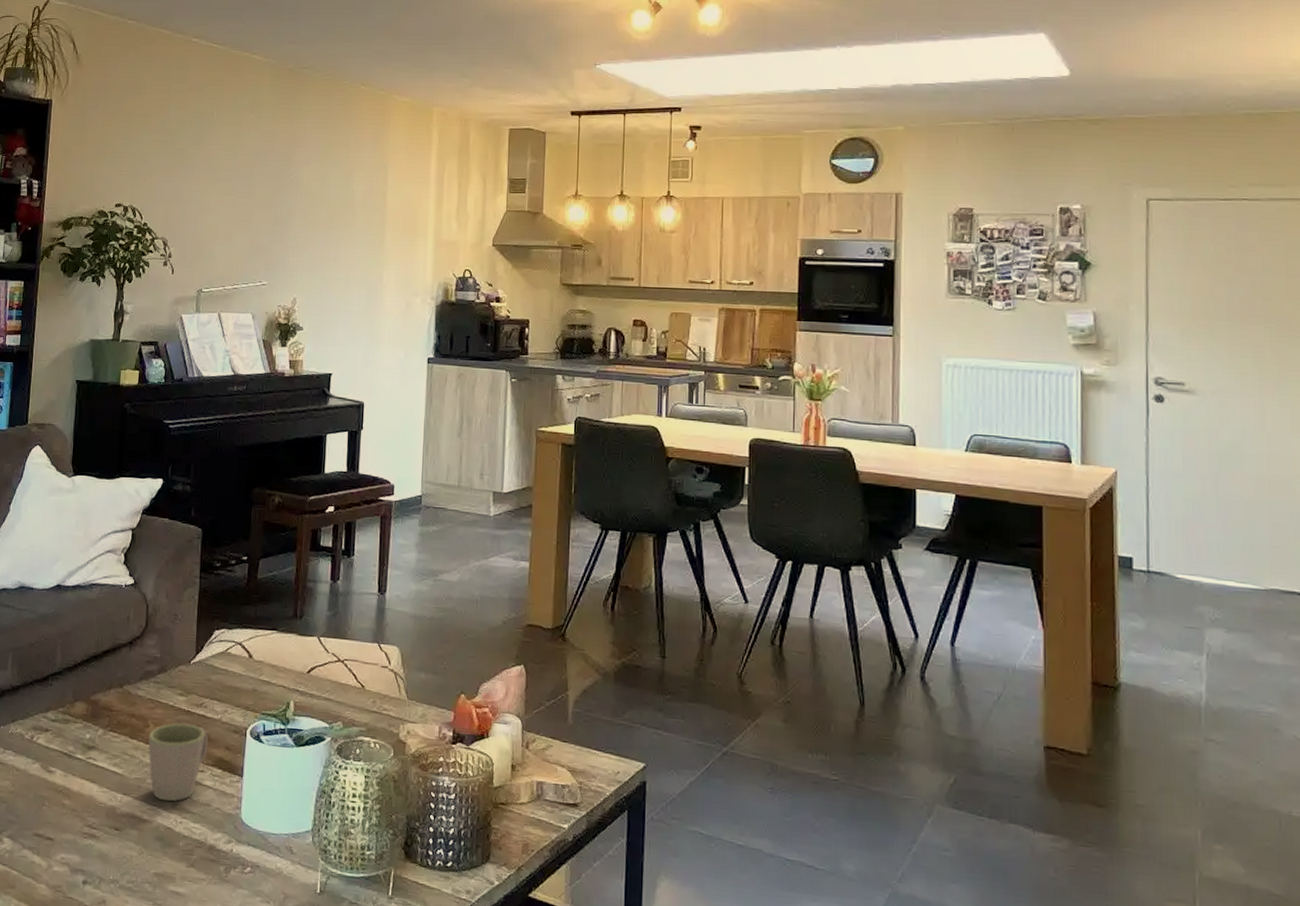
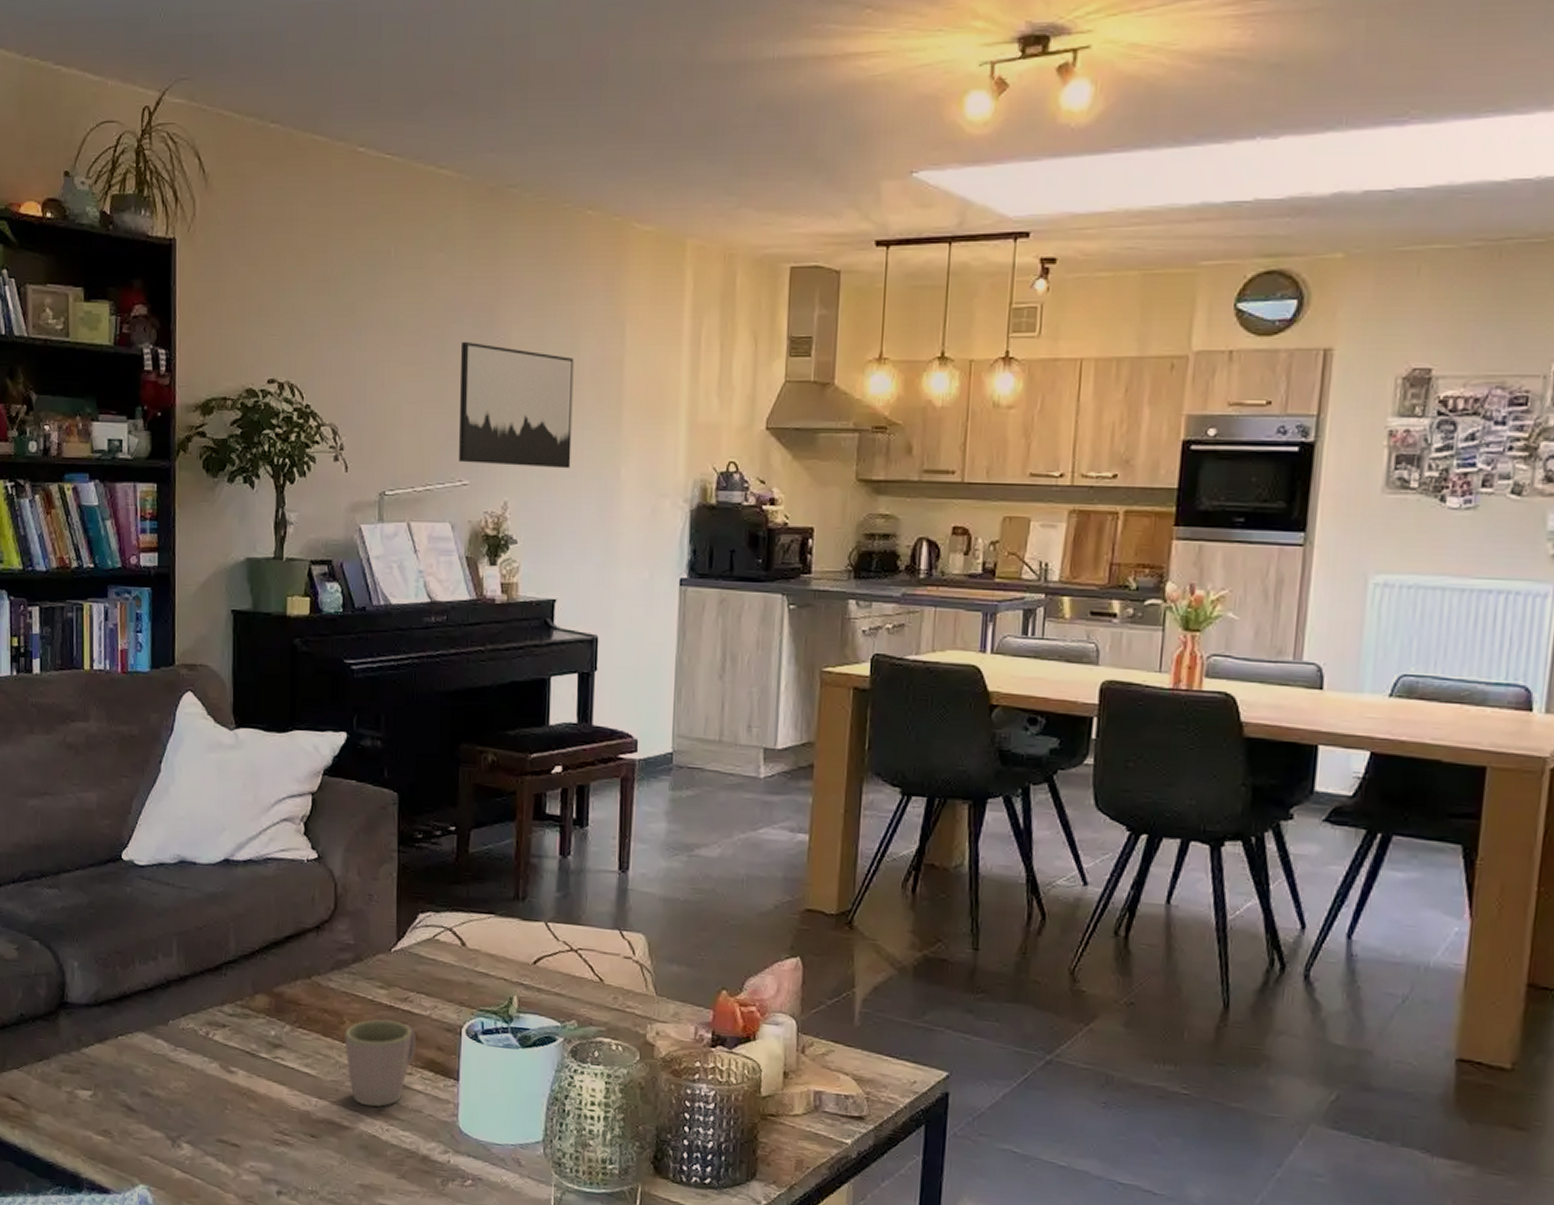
wall art: none [260,178,349,274] -> present [459,341,574,469]

